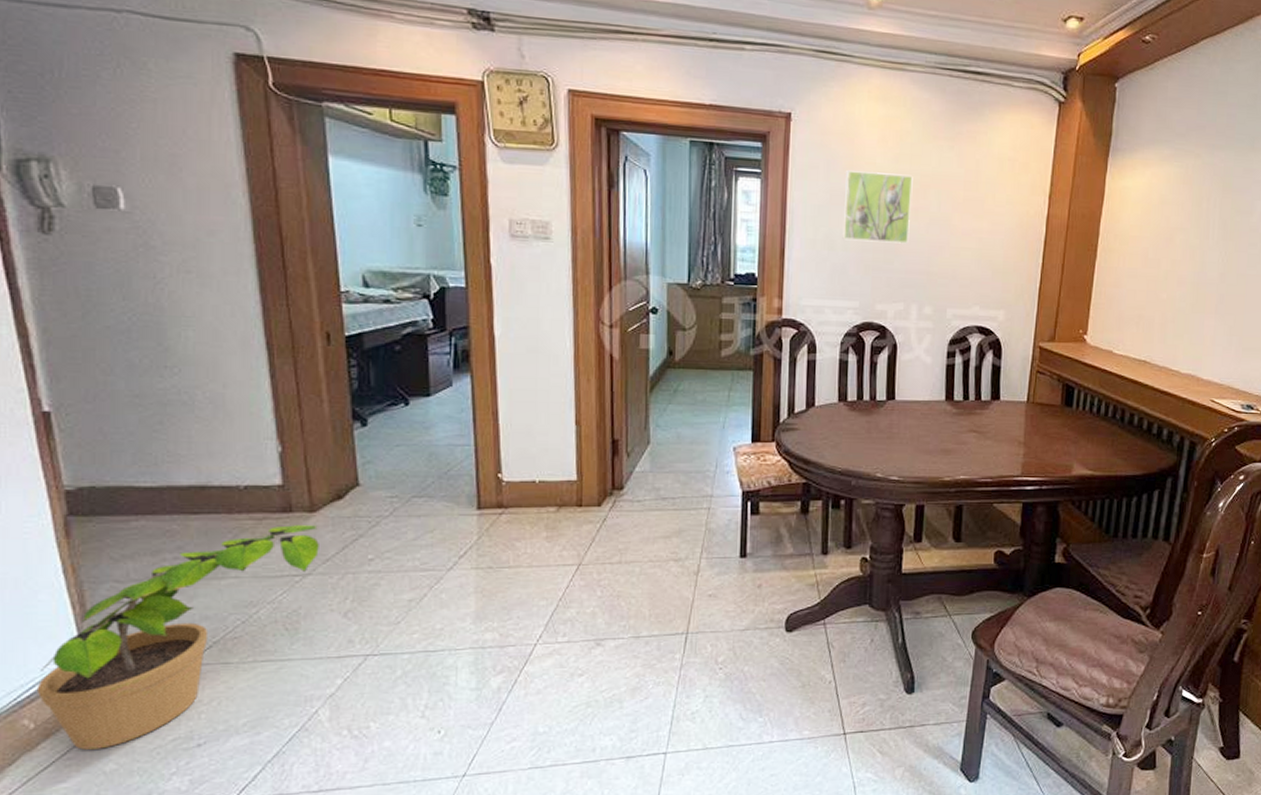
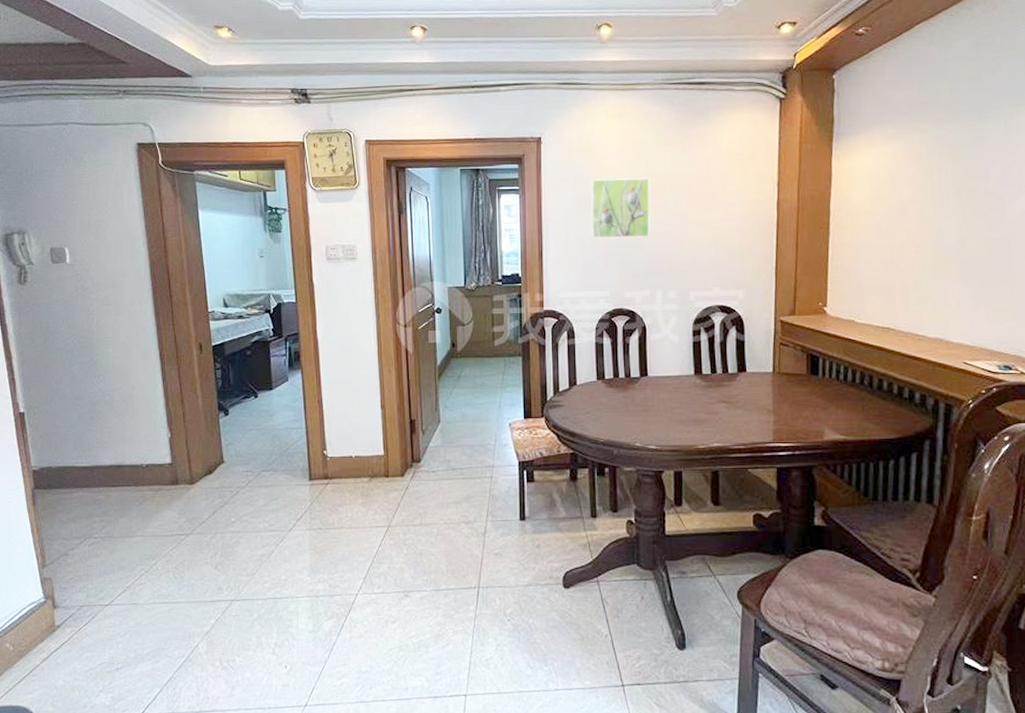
potted plant: present [36,525,319,750] -> none [14,495,197,669]

